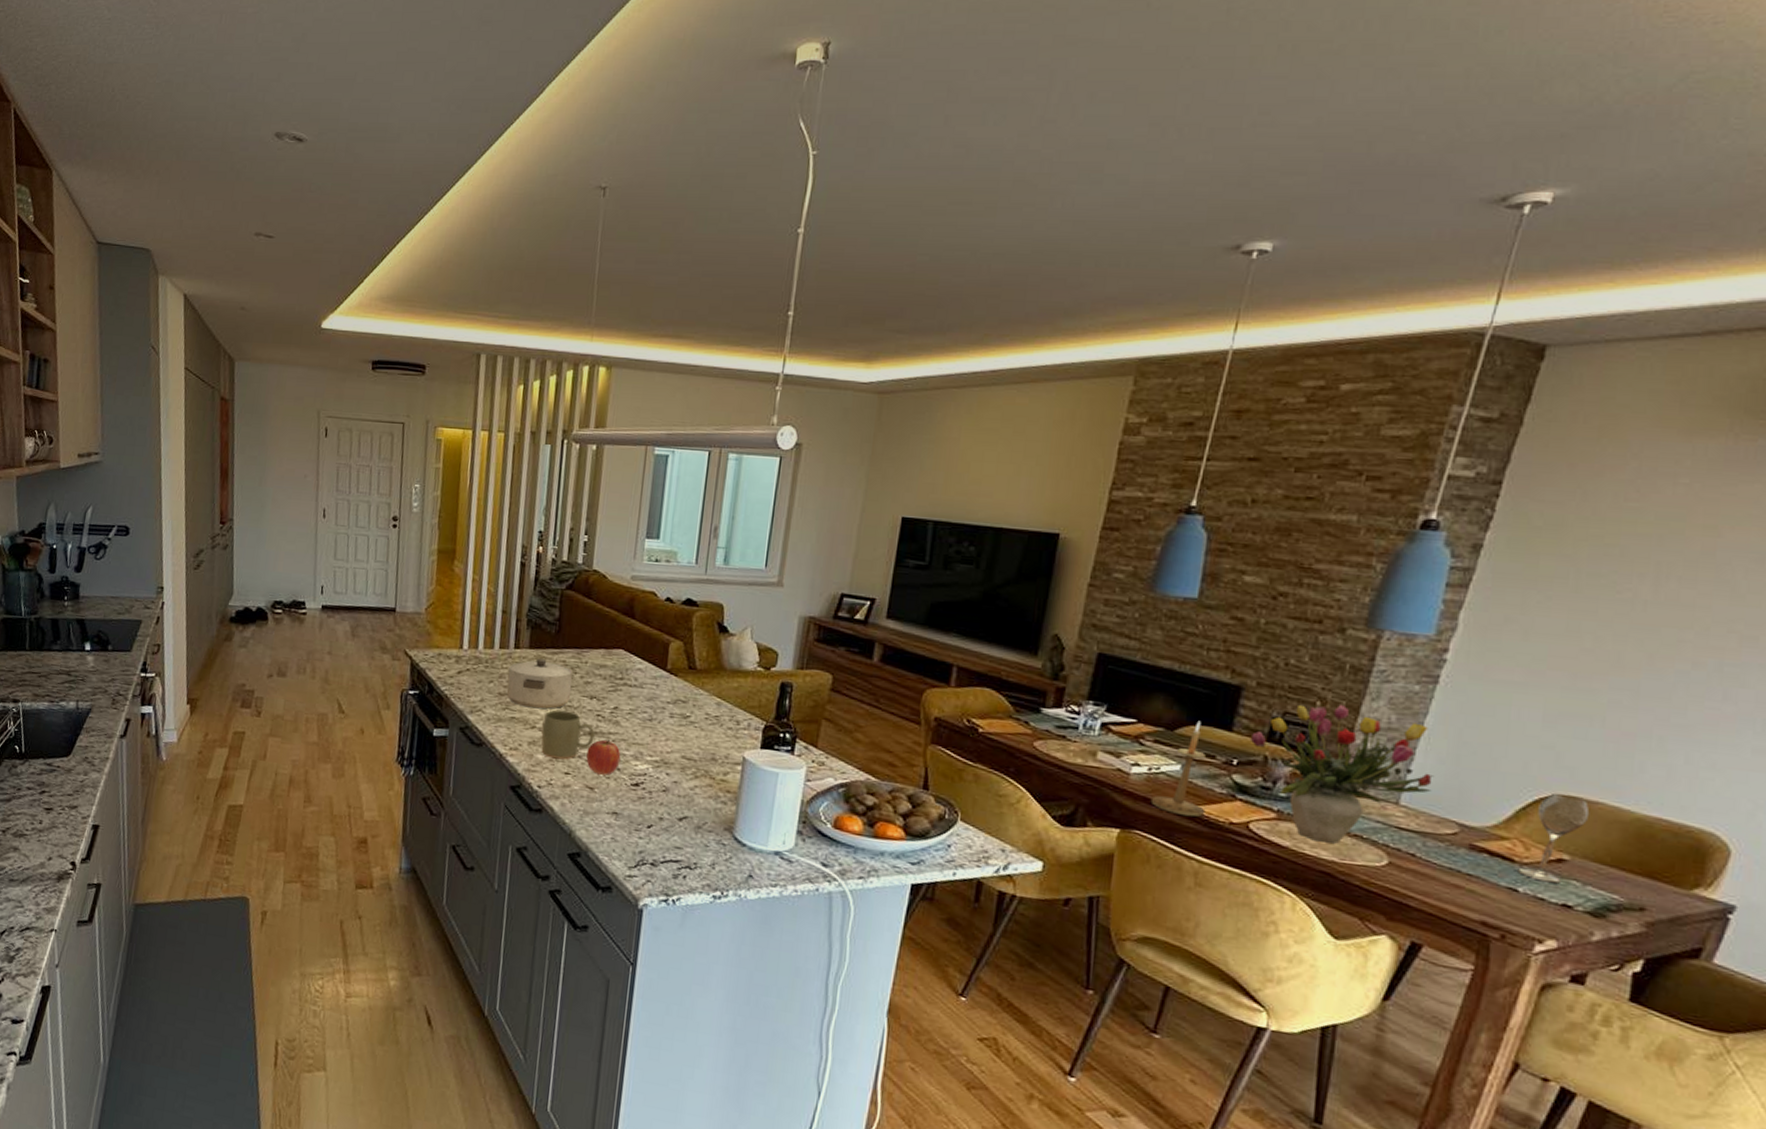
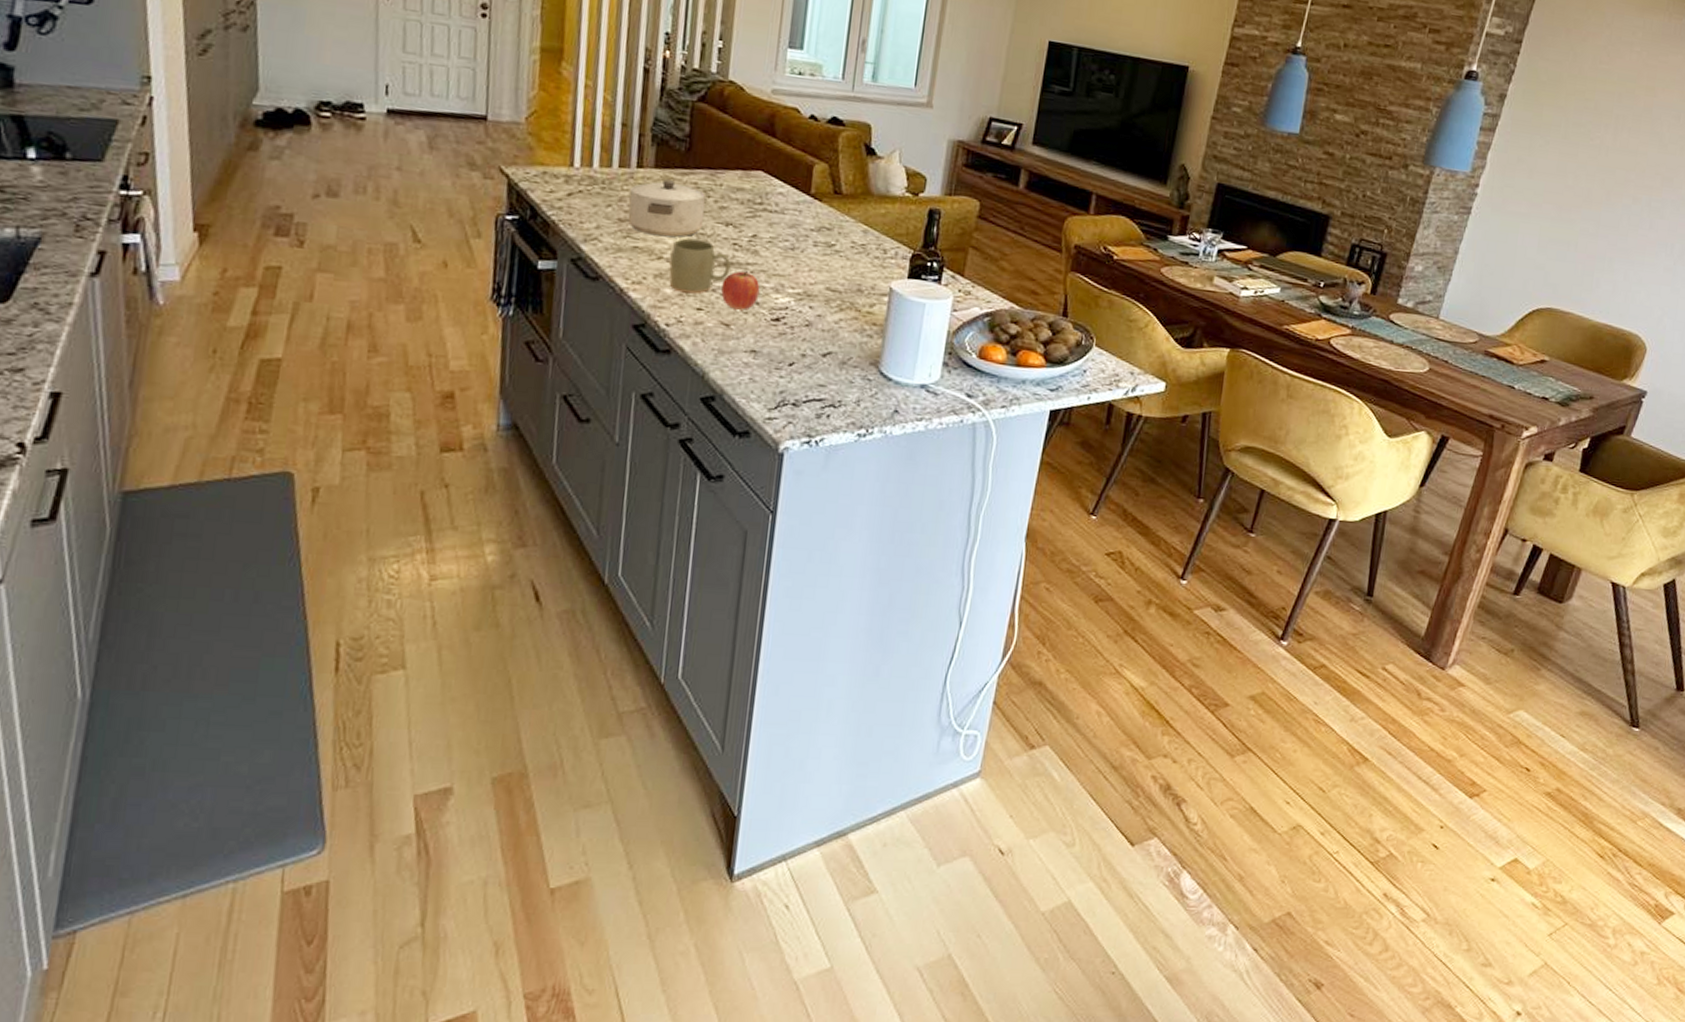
candlestick: present [1150,720,1206,817] -> none [1255,247,1300,336]
flower arrangement: present [1249,704,1435,844] -> none [1333,231,1464,355]
wineglass: present [1518,792,1590,884] -> none [1515,305,1564,381]

